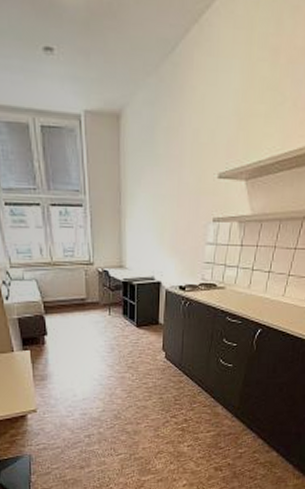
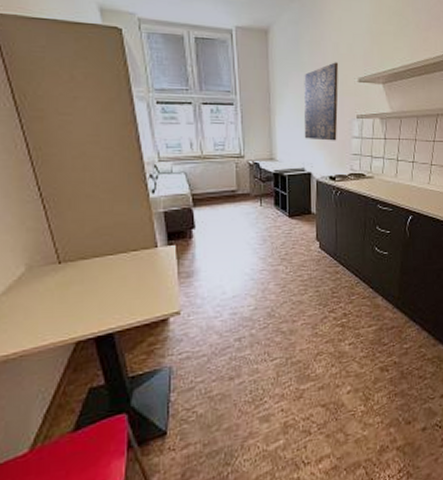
wall art: none [155,154,198,248] -> present [304,62,339,141]

